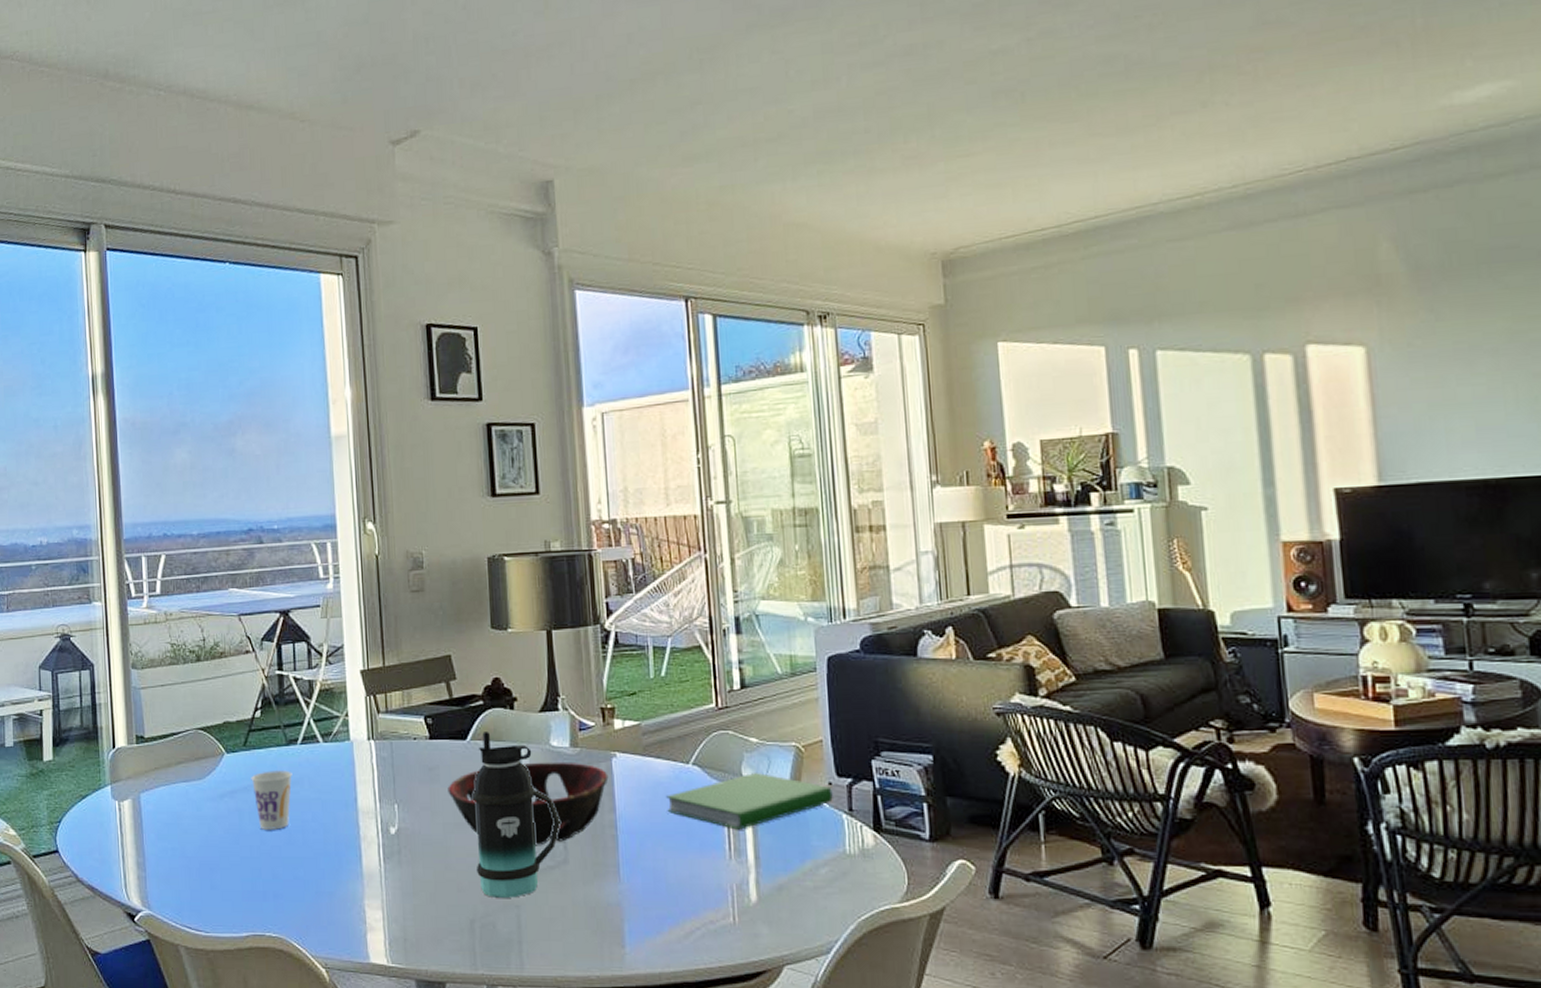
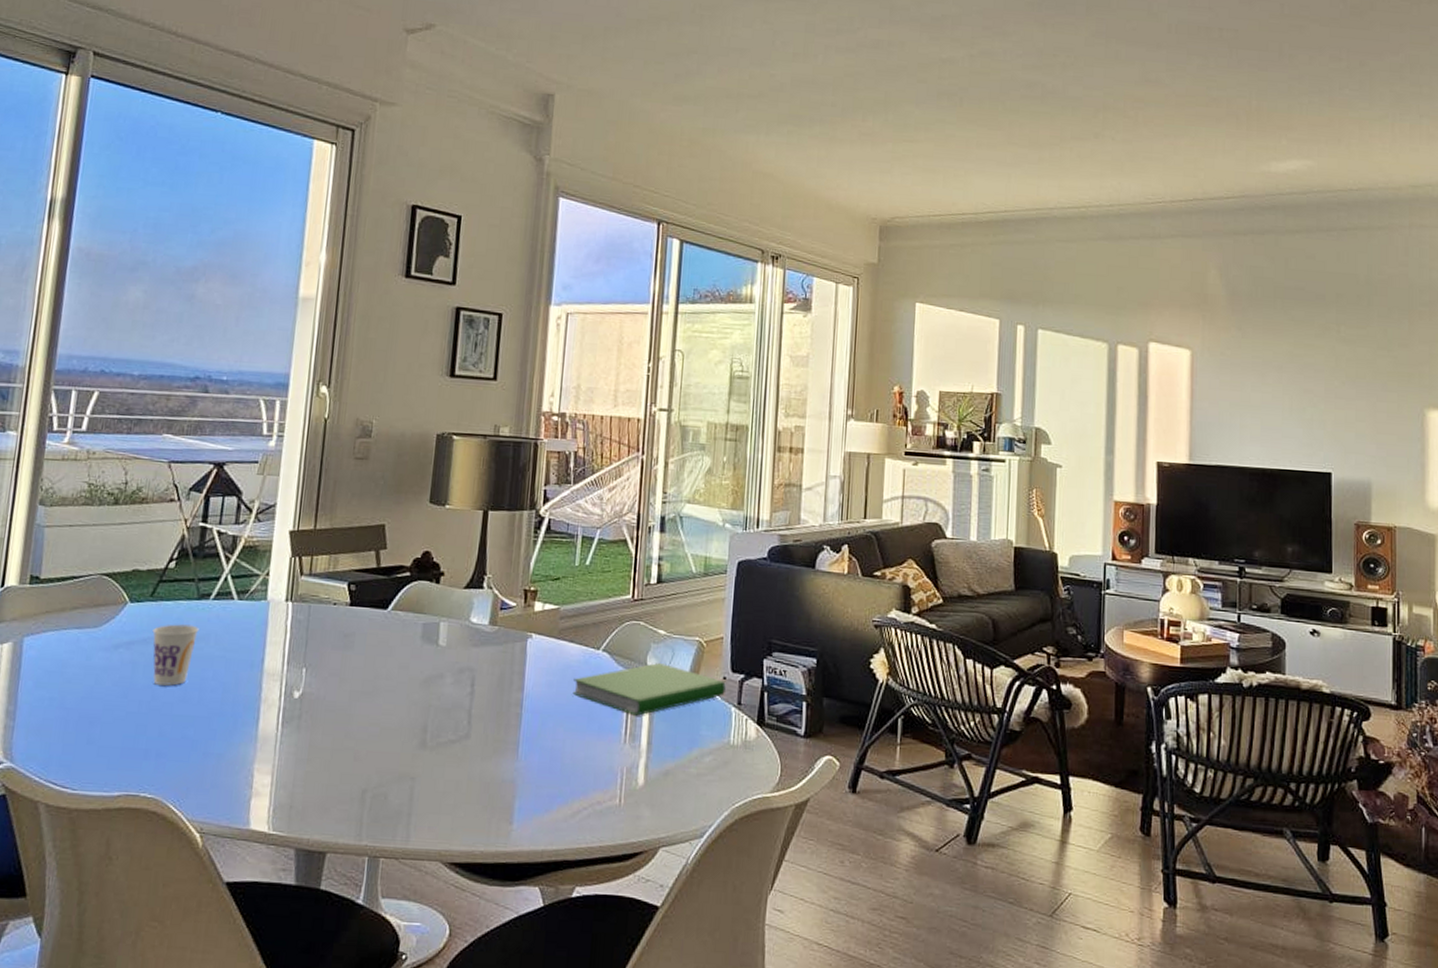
decorative bowl: present [447,762,609,846] -> none [360,637,522,720]
bottle: present [472,732,560,898] -> none [376,603,468,770]

